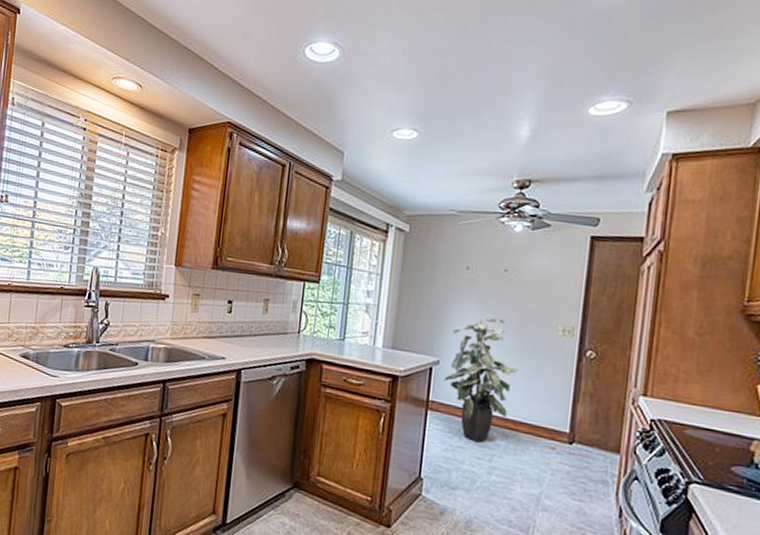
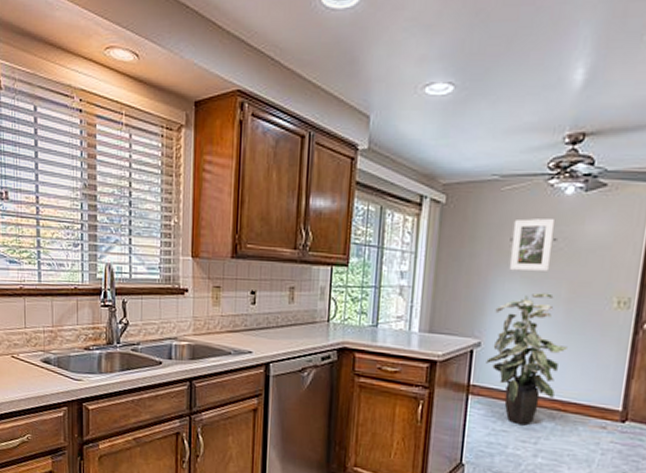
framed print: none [465,250,506,298] -> present [509,219,556,271]

